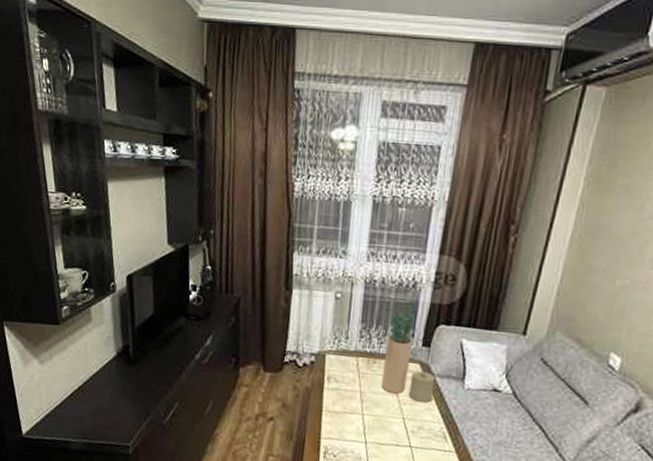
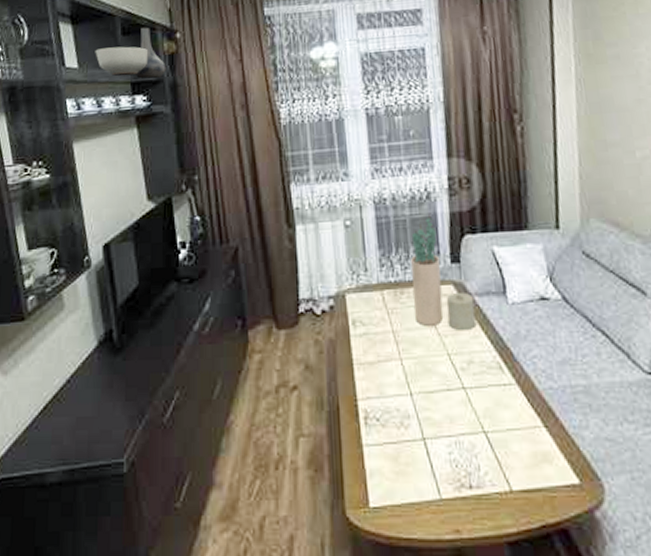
bowl: none [133,96,182,128] -> present [95,46,149,77]
decorative vase: none [167,81,197,133] -> present [135,27,166,79]

